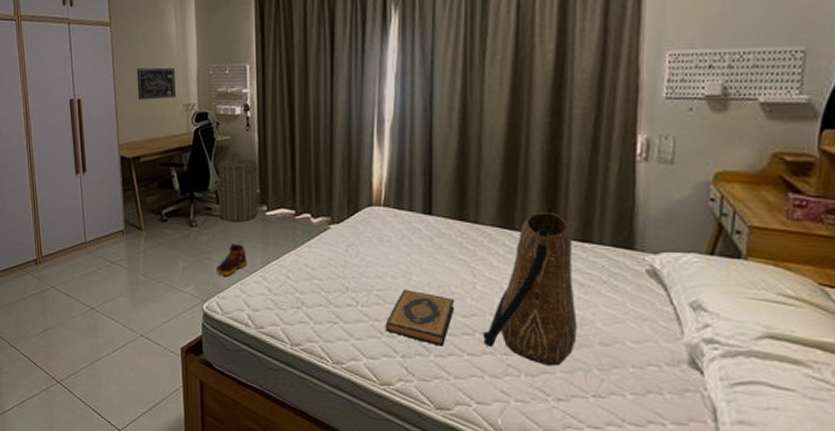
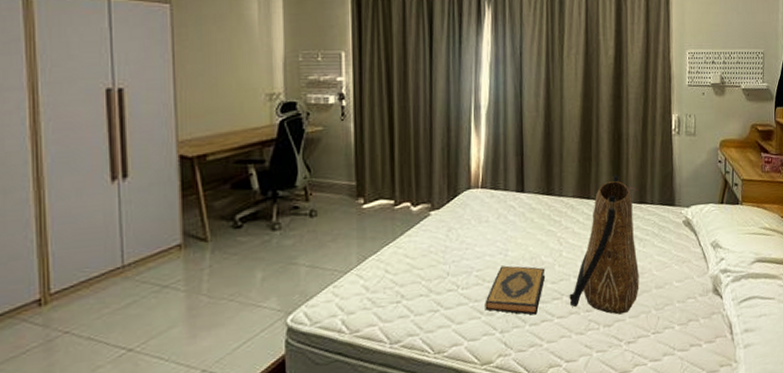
wall art: present [136,67,176,100] -> none [205,52,256,89]
shoe: present [216,243,248,276] -> none [304,242,341,281]
laundry hamper: present [218,154,258,223] -> none [307,145,354,220]

